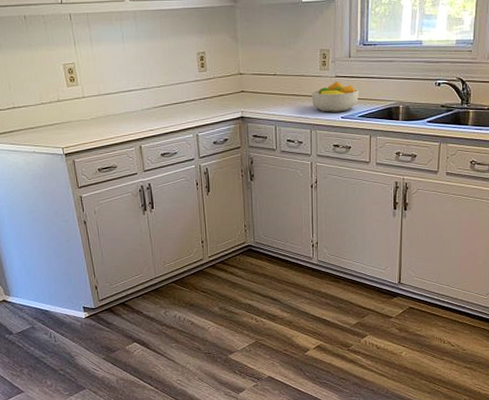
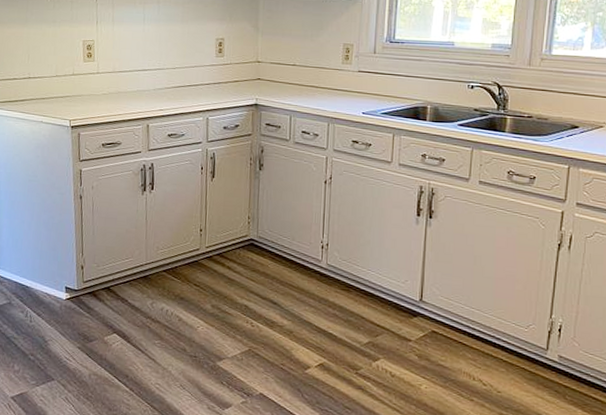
fruit bowl: present [311,81,360,112] -> none [331,76,384,108]

